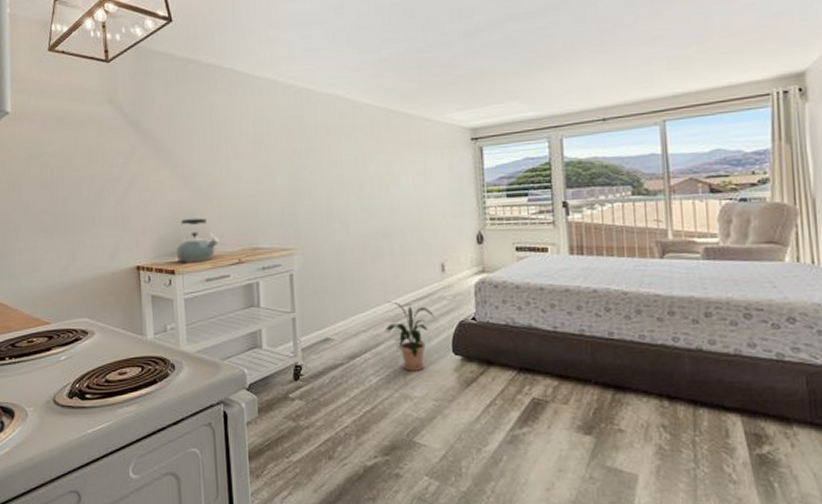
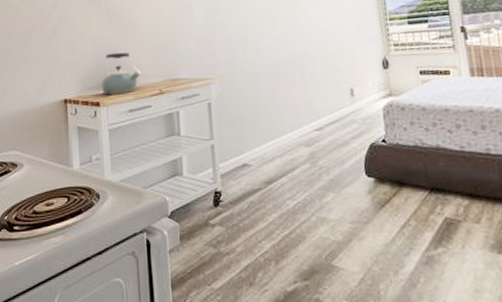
house plant: present [384,301,436,371] -> none [299,126,348,194]

